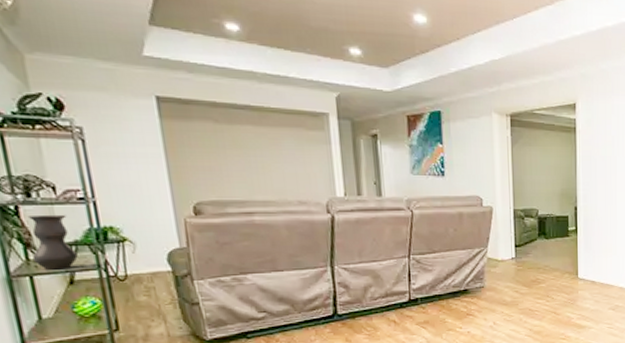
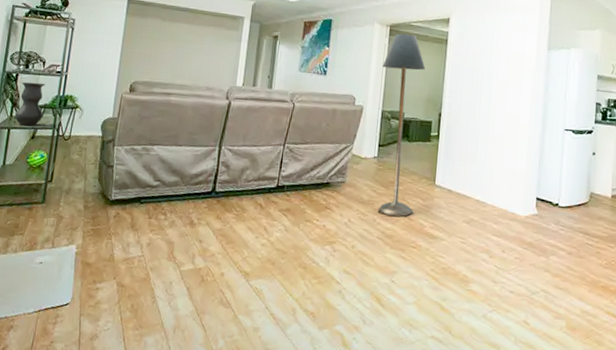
floor lamp: none [508,123,559,314] -> present [377,33,426,217]

